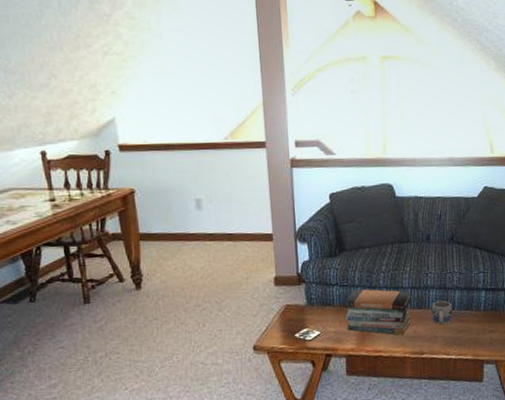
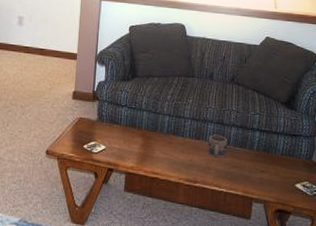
book stack: present [344,288,412,335] -> none [130,112,191,161]

